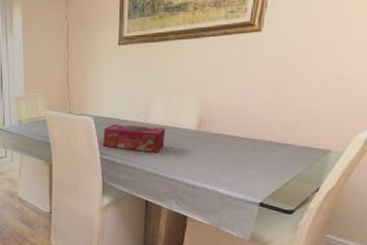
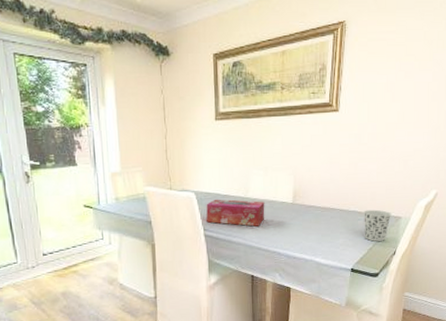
cup: none [280,141,319,176] -> present [364,209,392,242]

